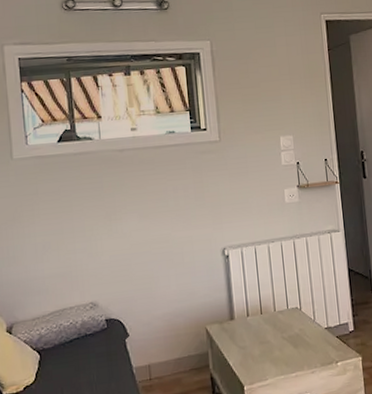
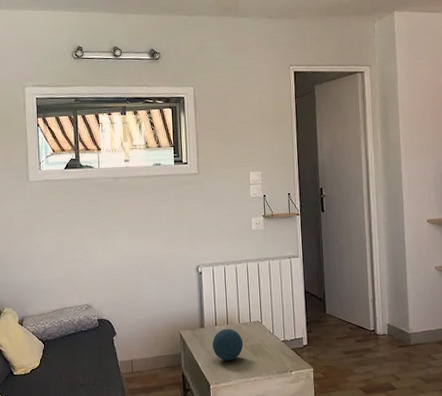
decorative orb: none [244,318,281,357] -> present [212,328,244,361]

